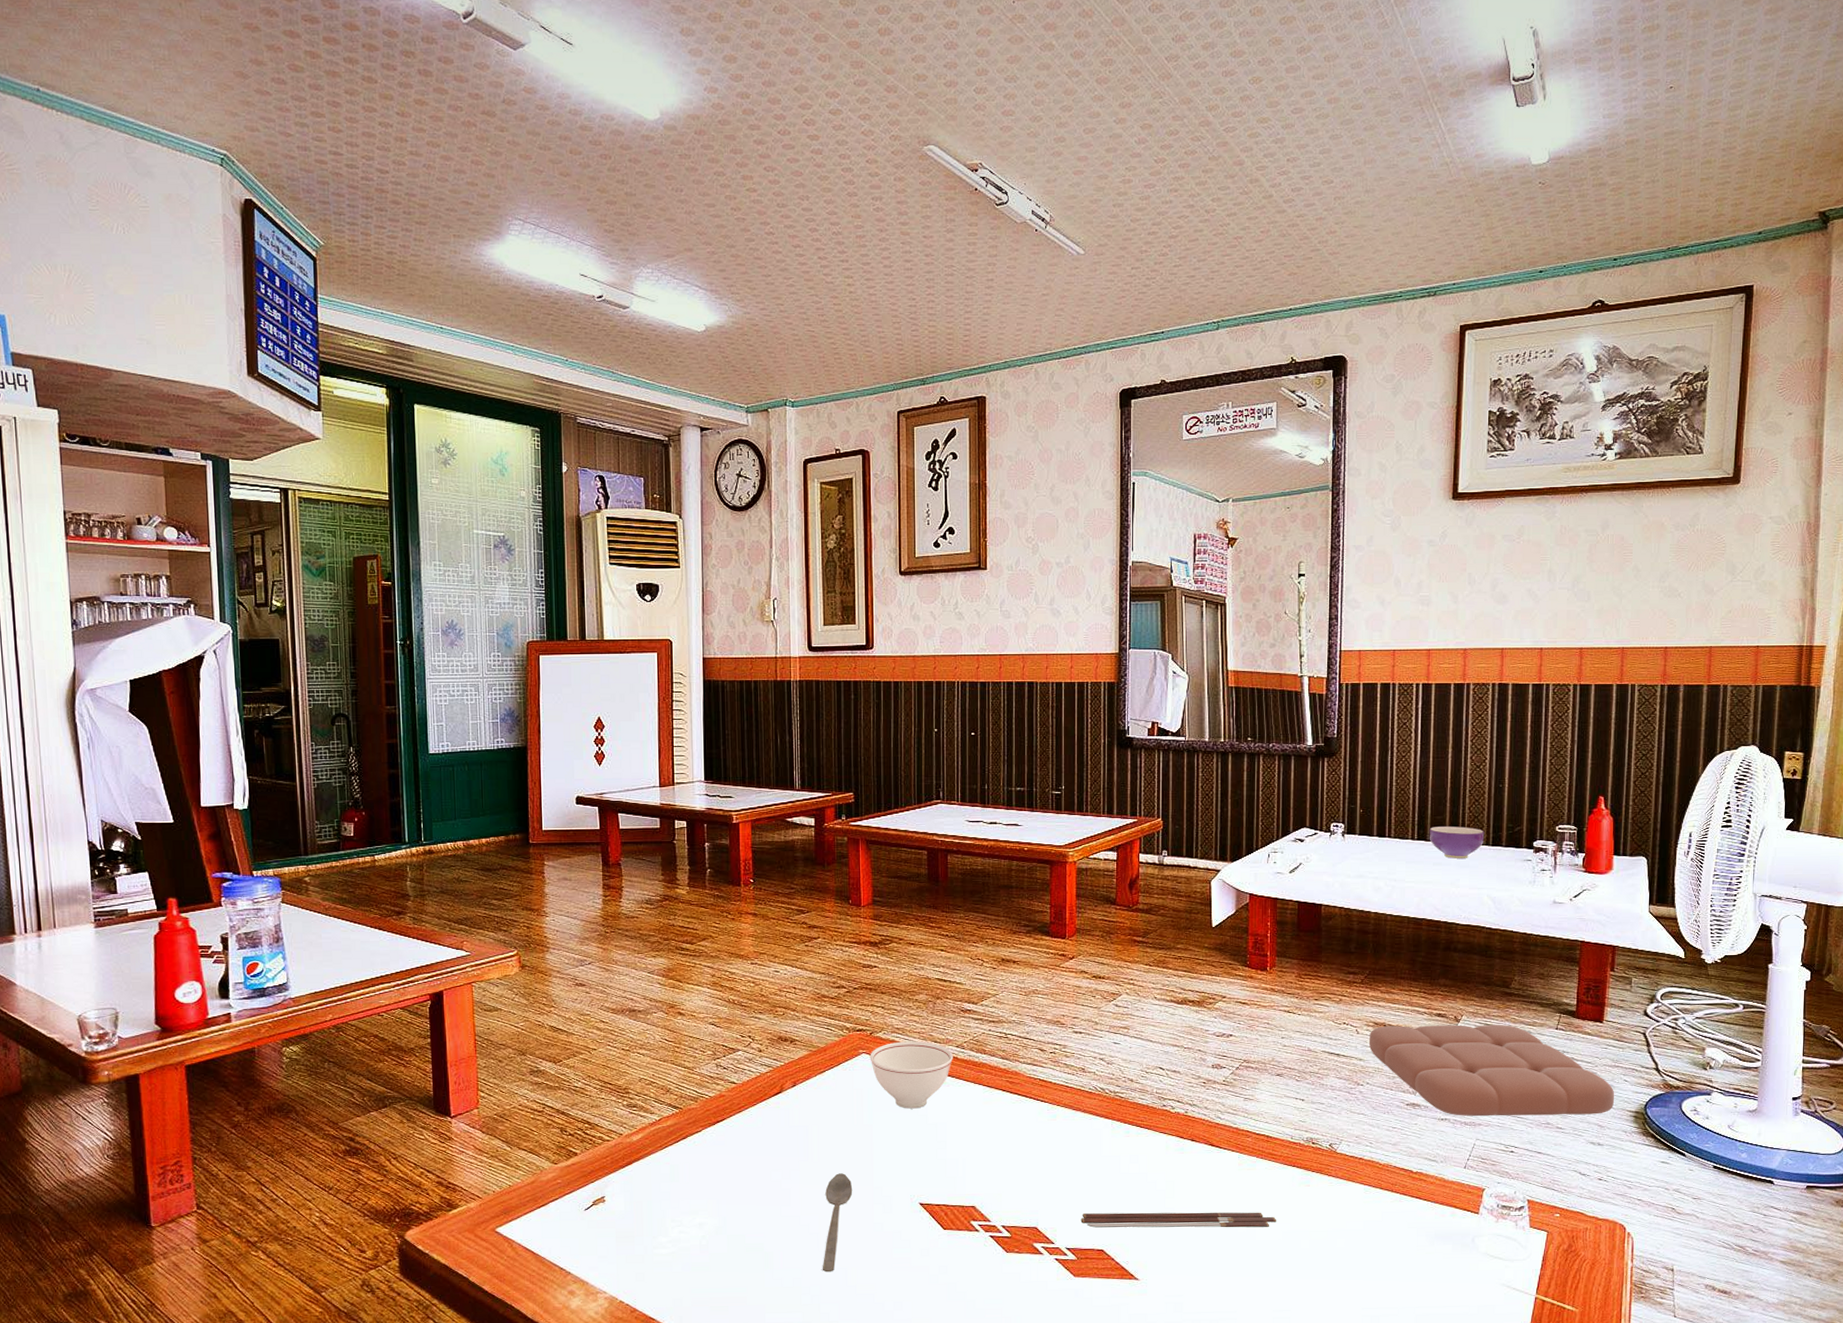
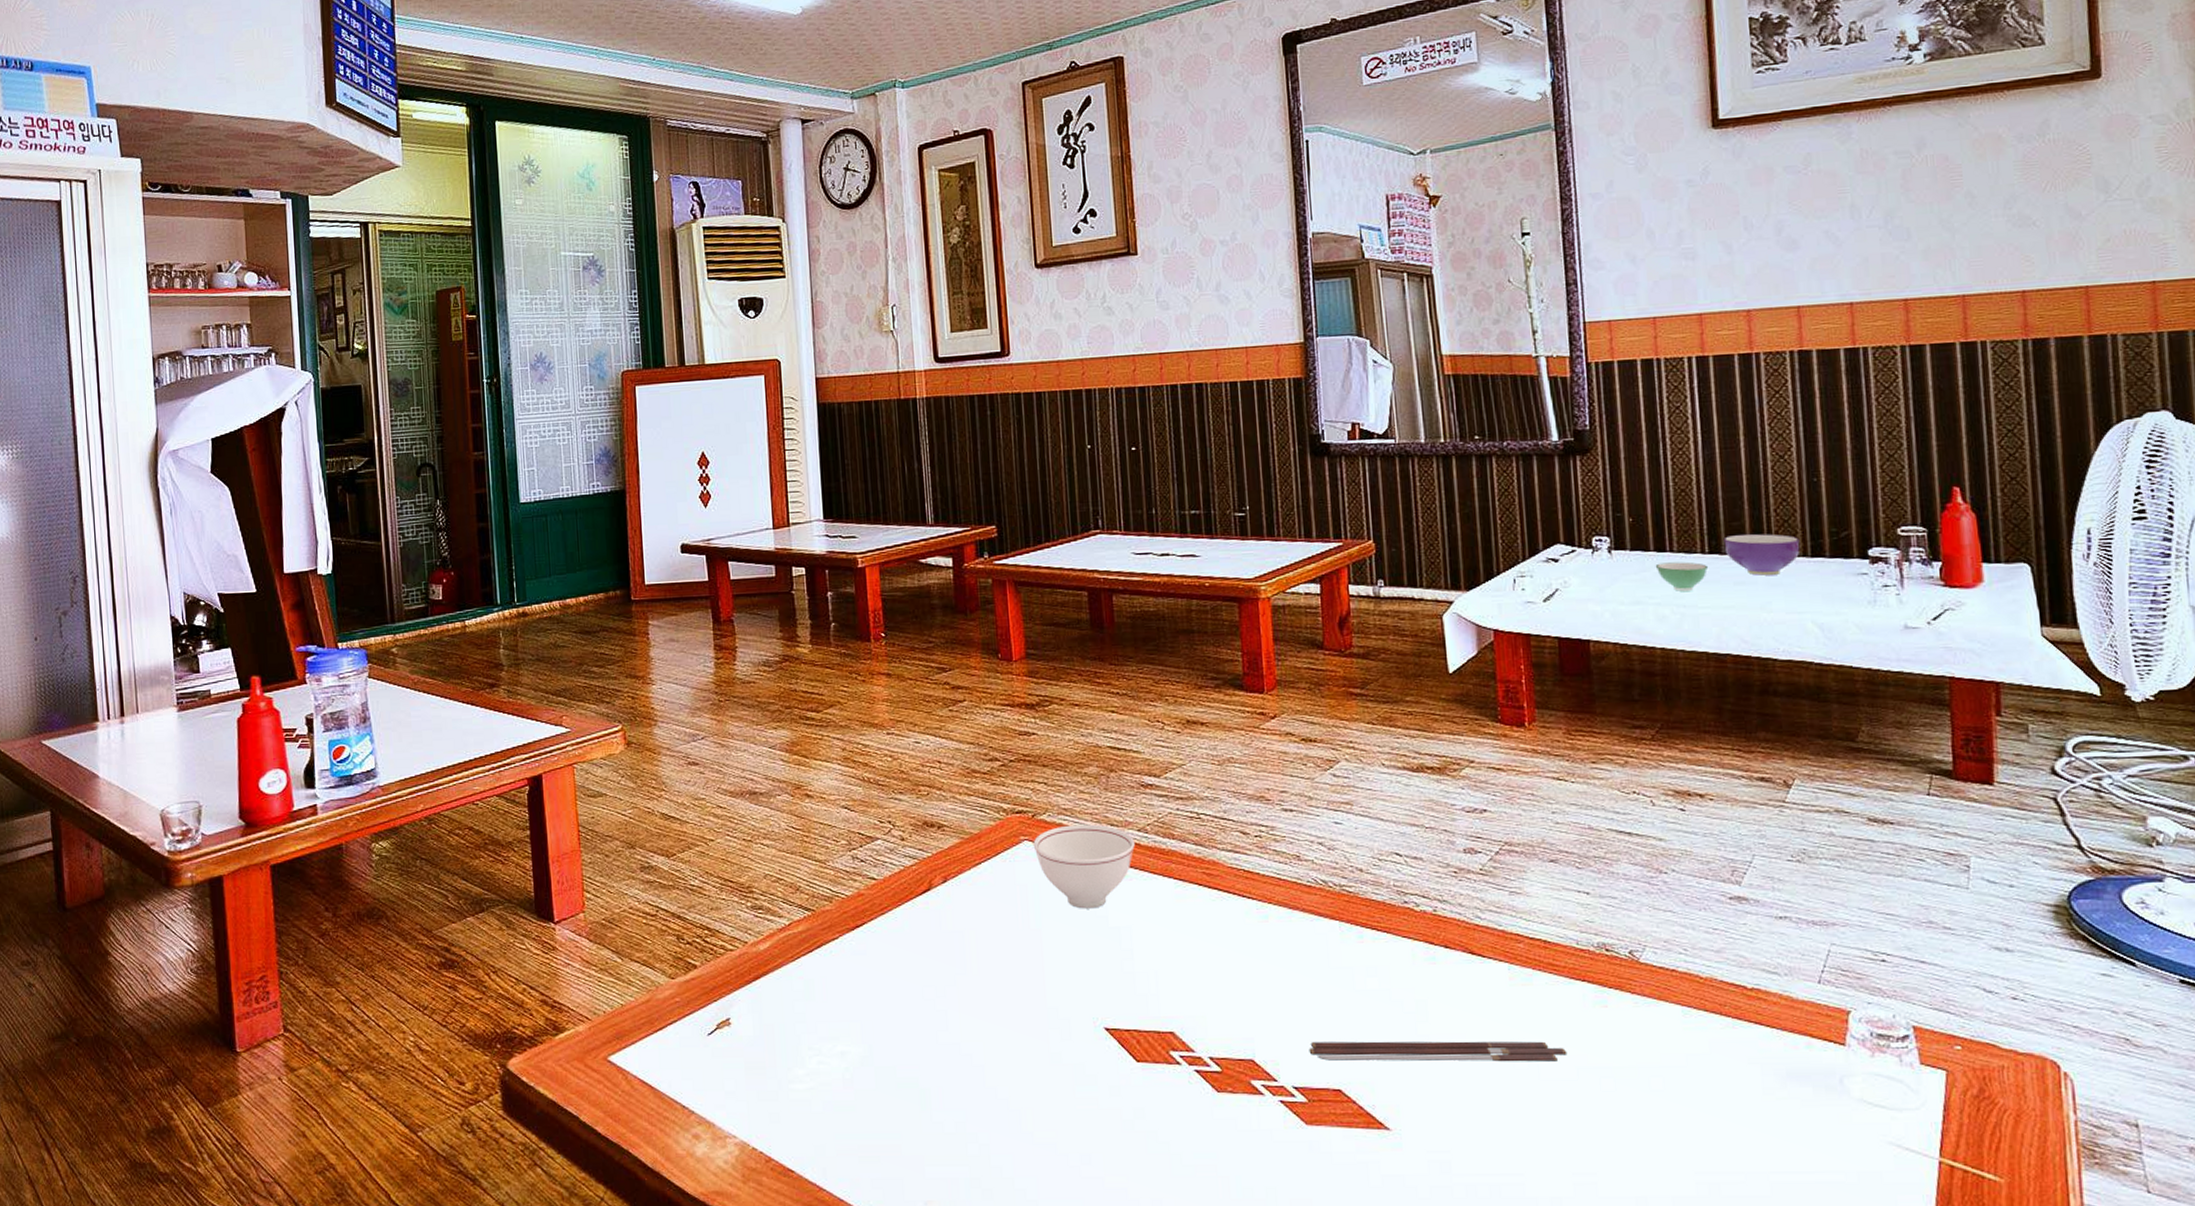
spoon: present [822,1173,853,1272] -> none [989,990,1023,1115]
seat cushion: present [1369,1024,1615,1117] -> none [1670,790,2023,914]
bowl: none [1376,845,1416,870] -> present [1655,561,1709,592]

